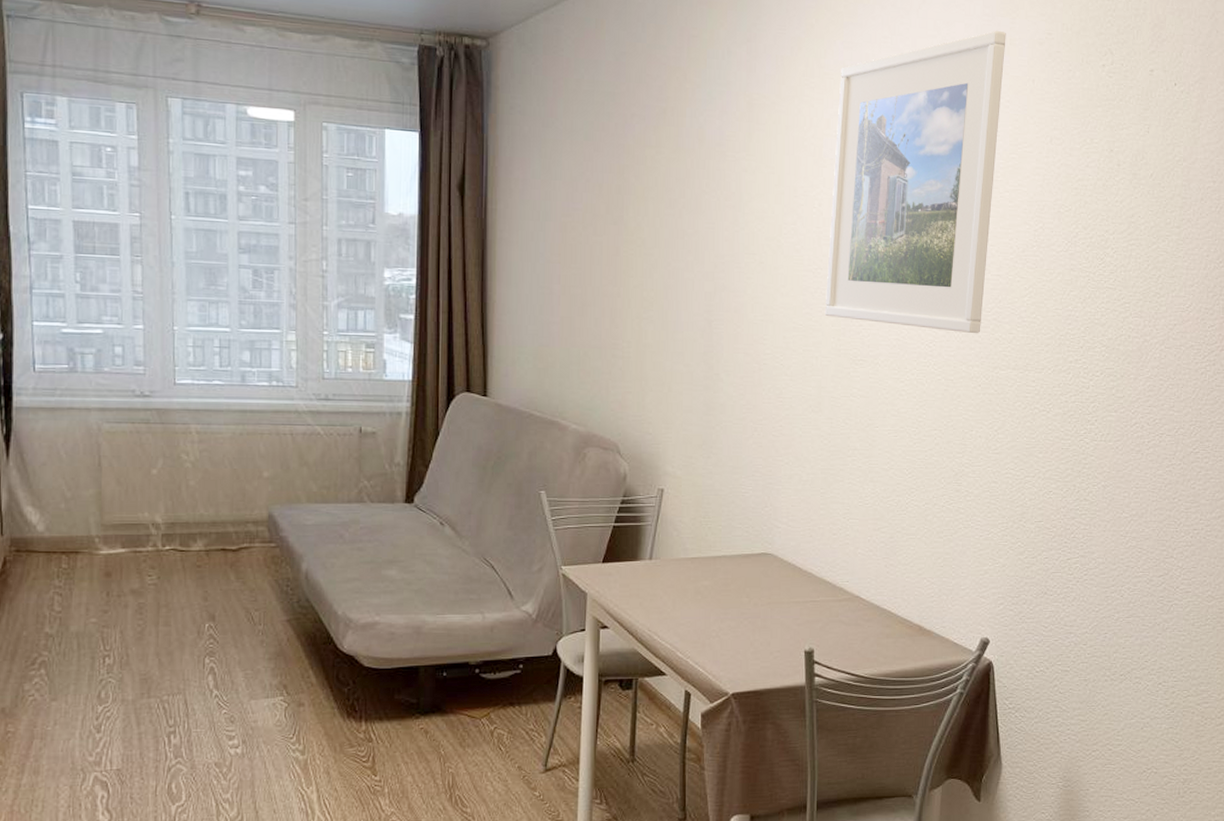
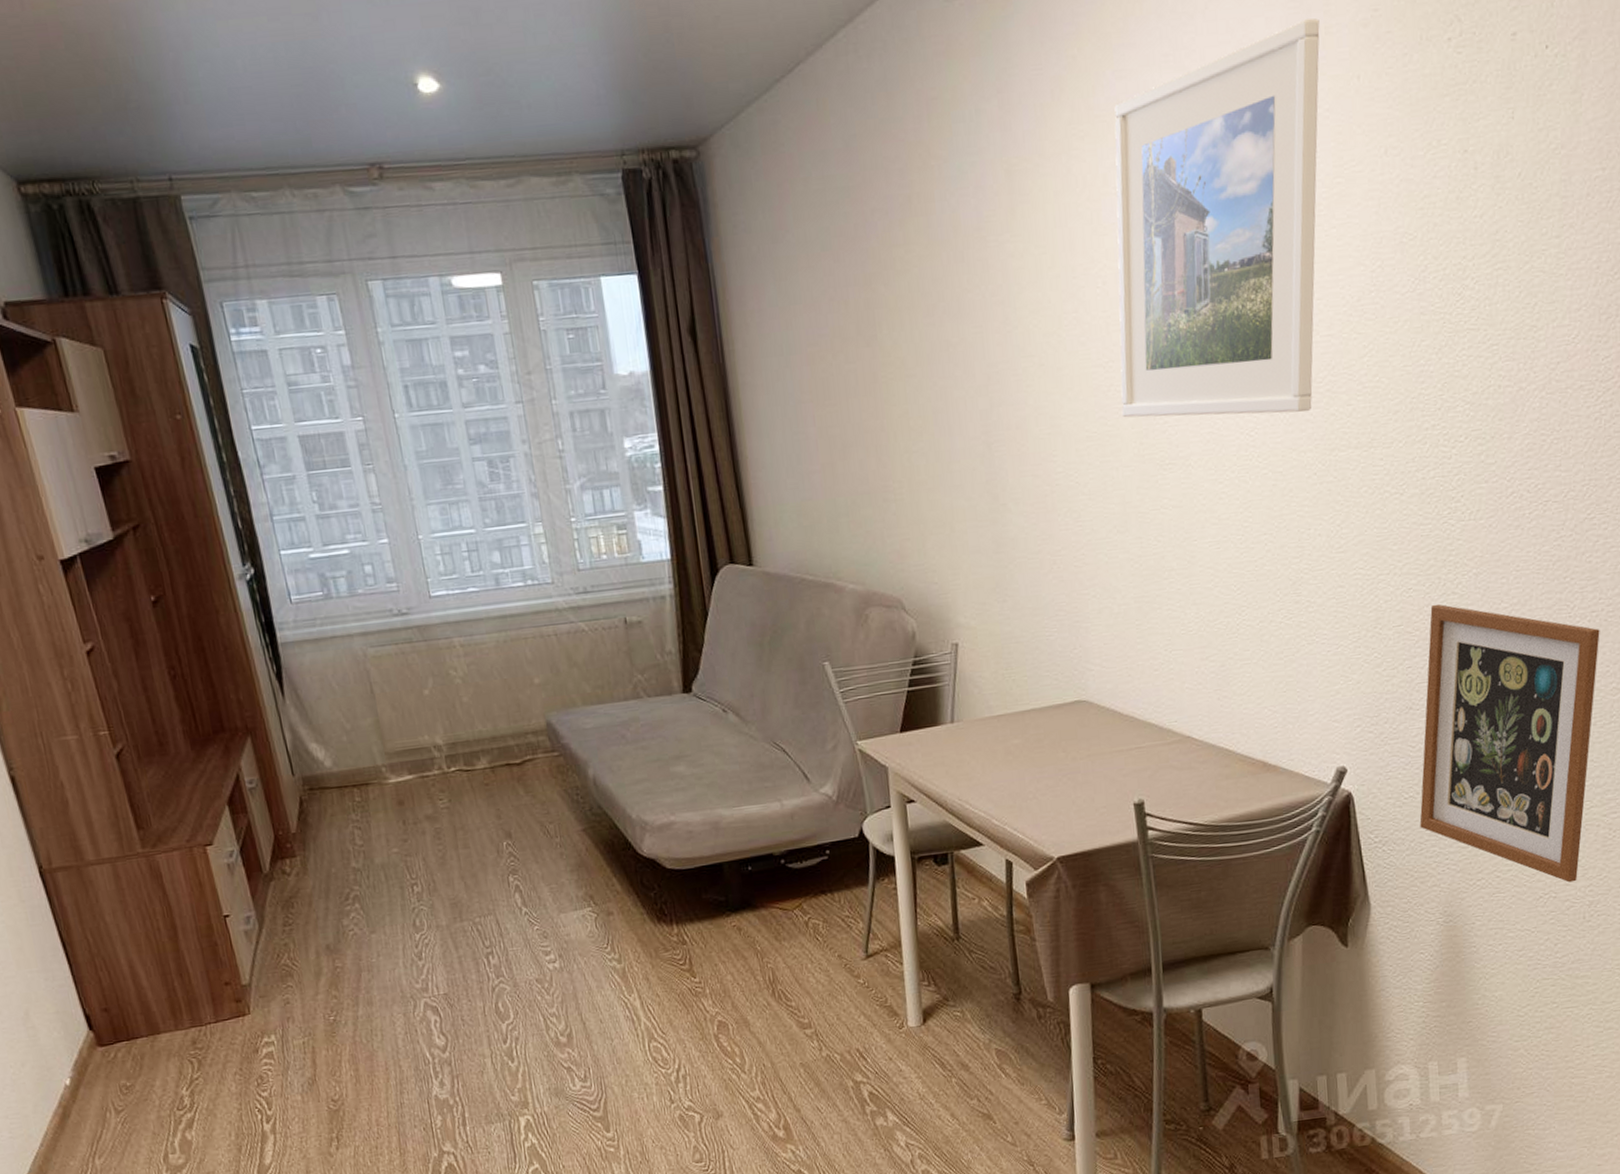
picture frame: none [1047,507,1200,761] -> present [1419,603,1600,883]

